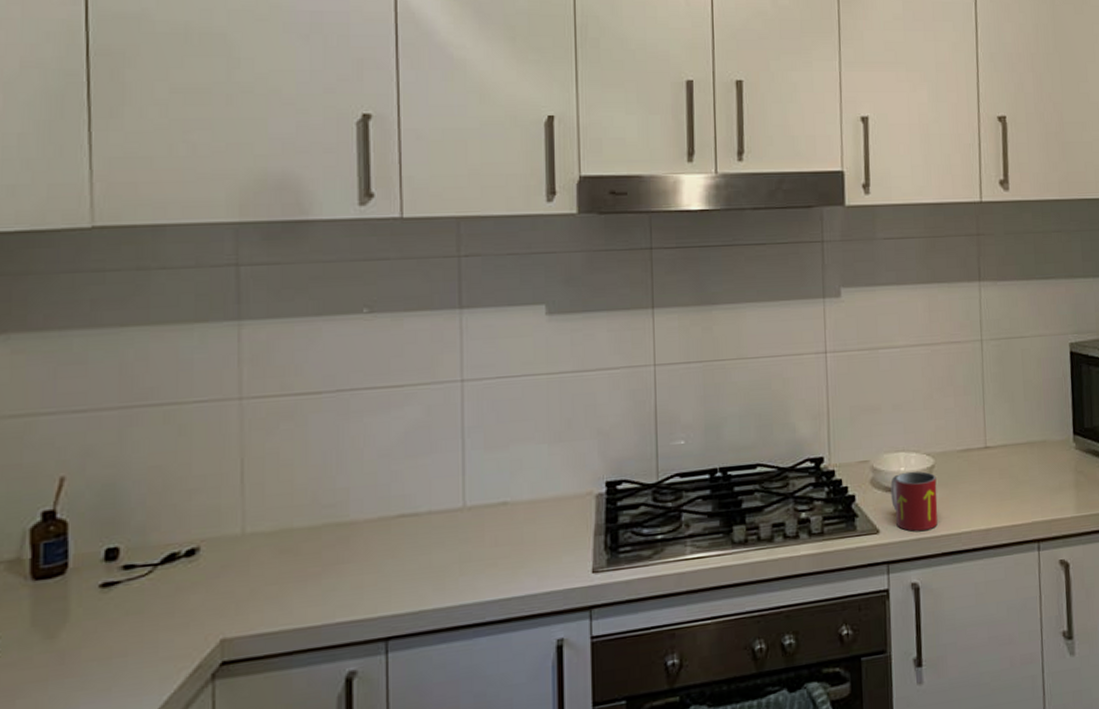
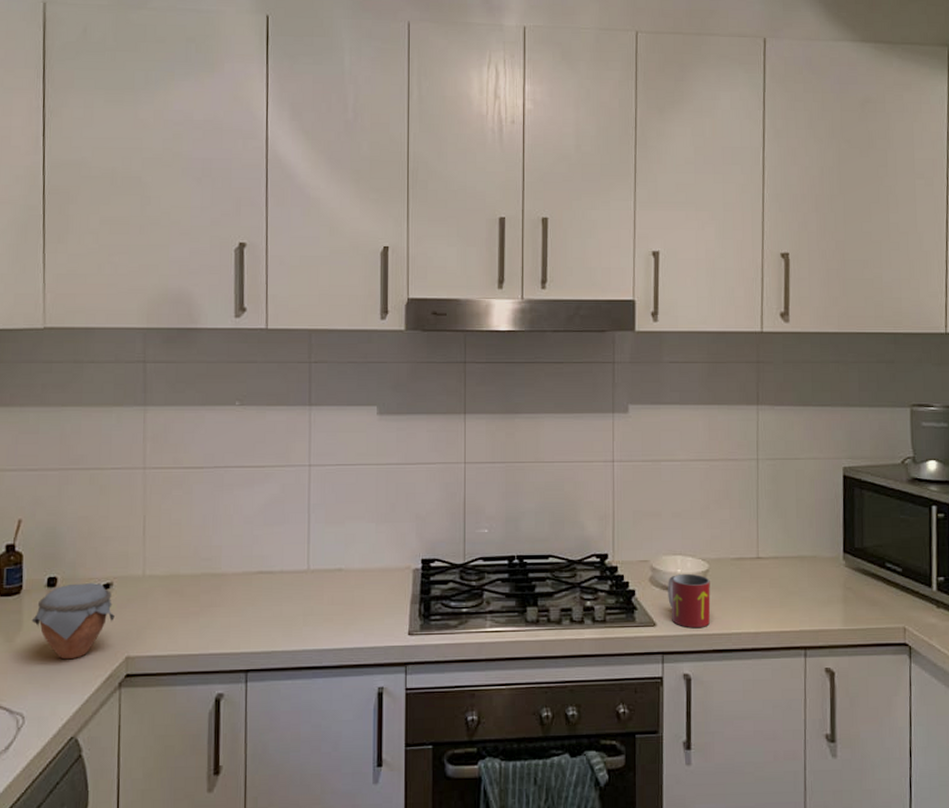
jar: none [82,549,203,654] -> present [31,583,115,660]

